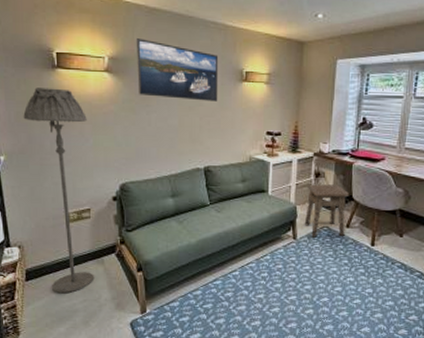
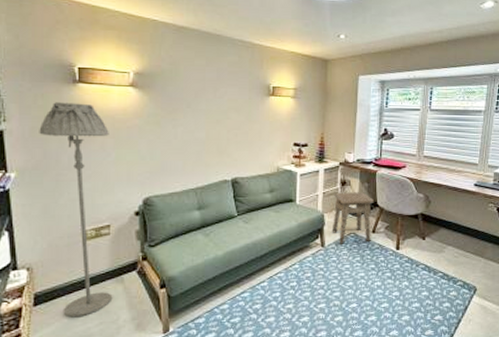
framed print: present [136,38,219,102] -> none [163,55,246,115]

